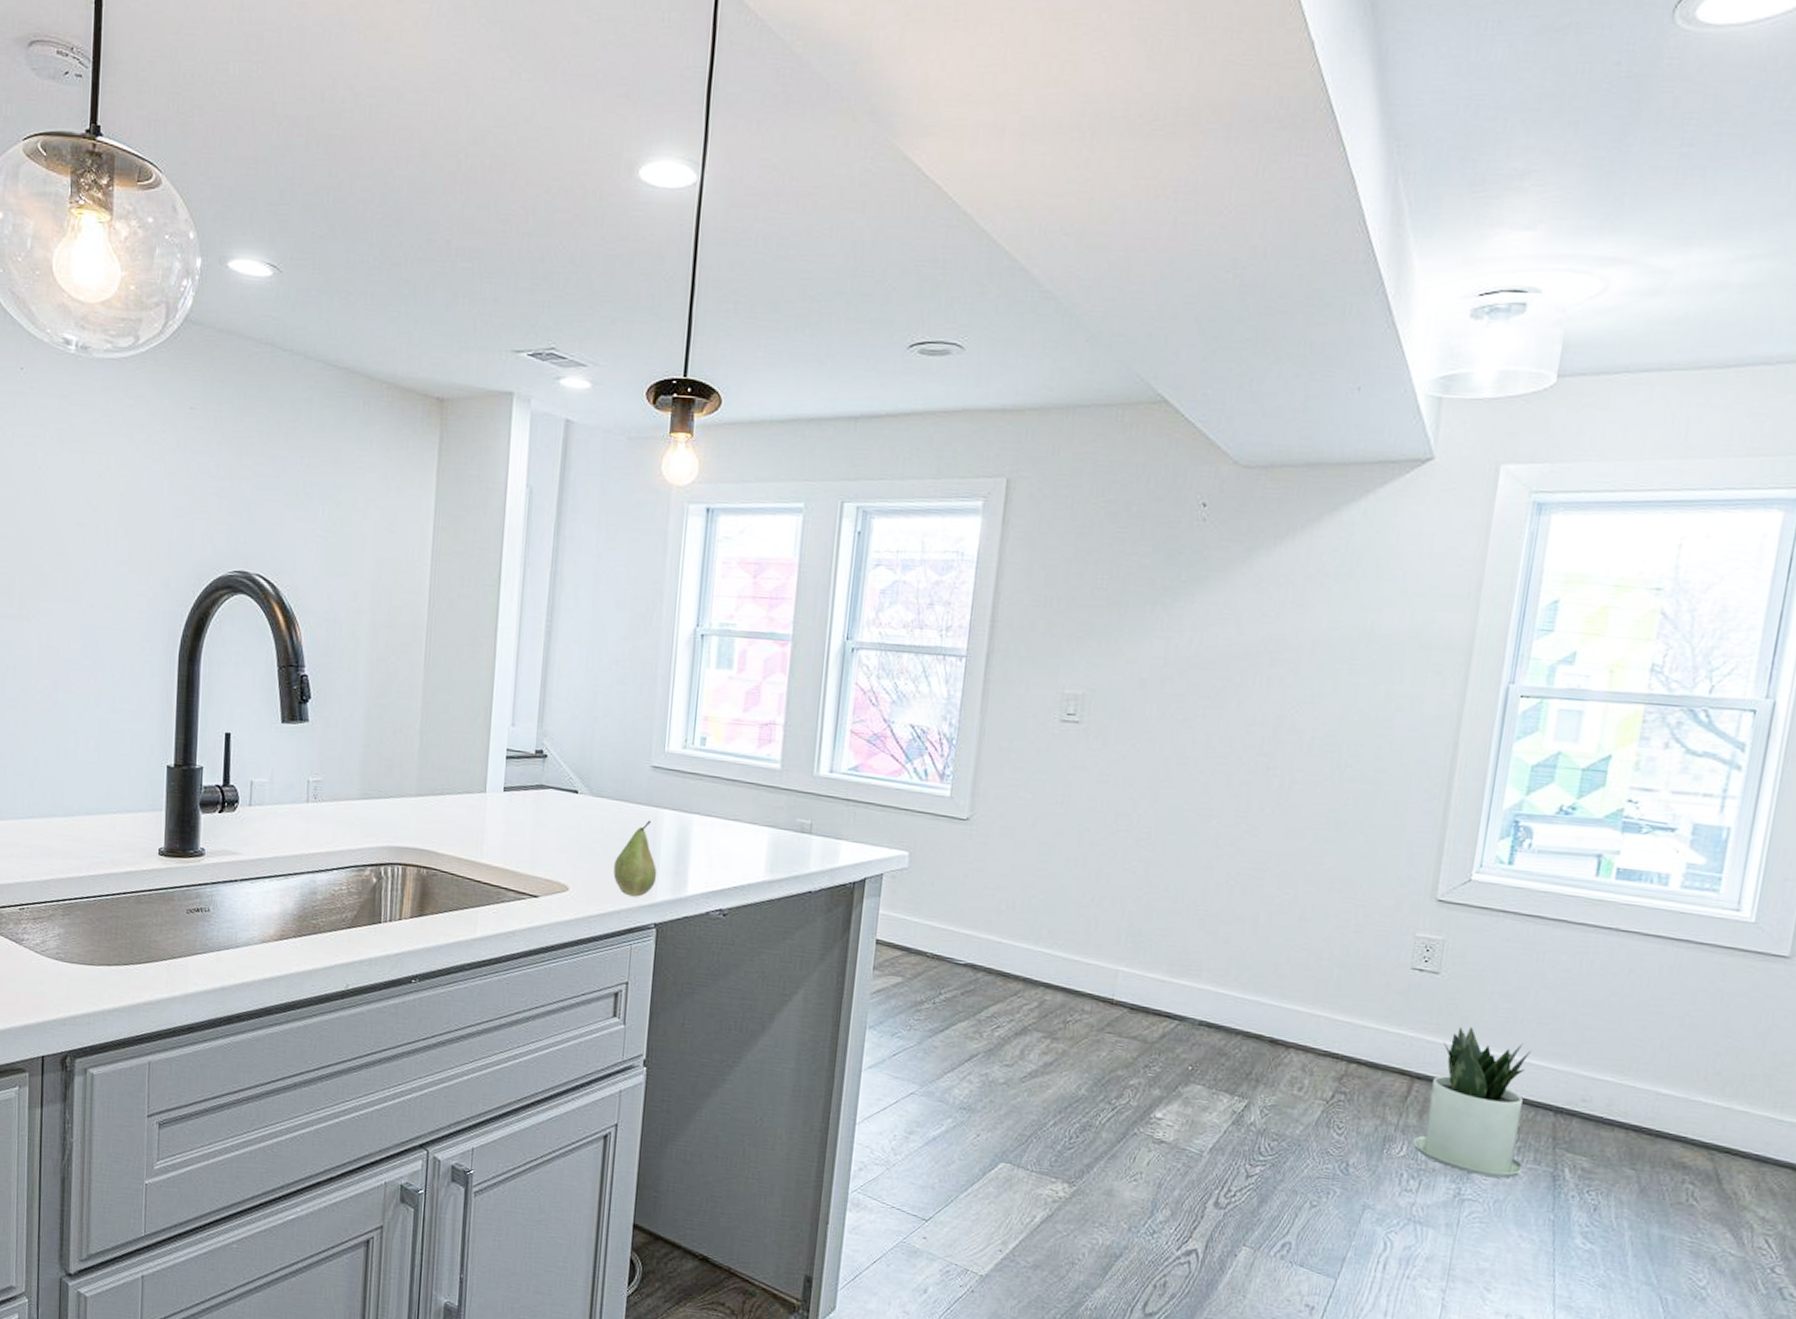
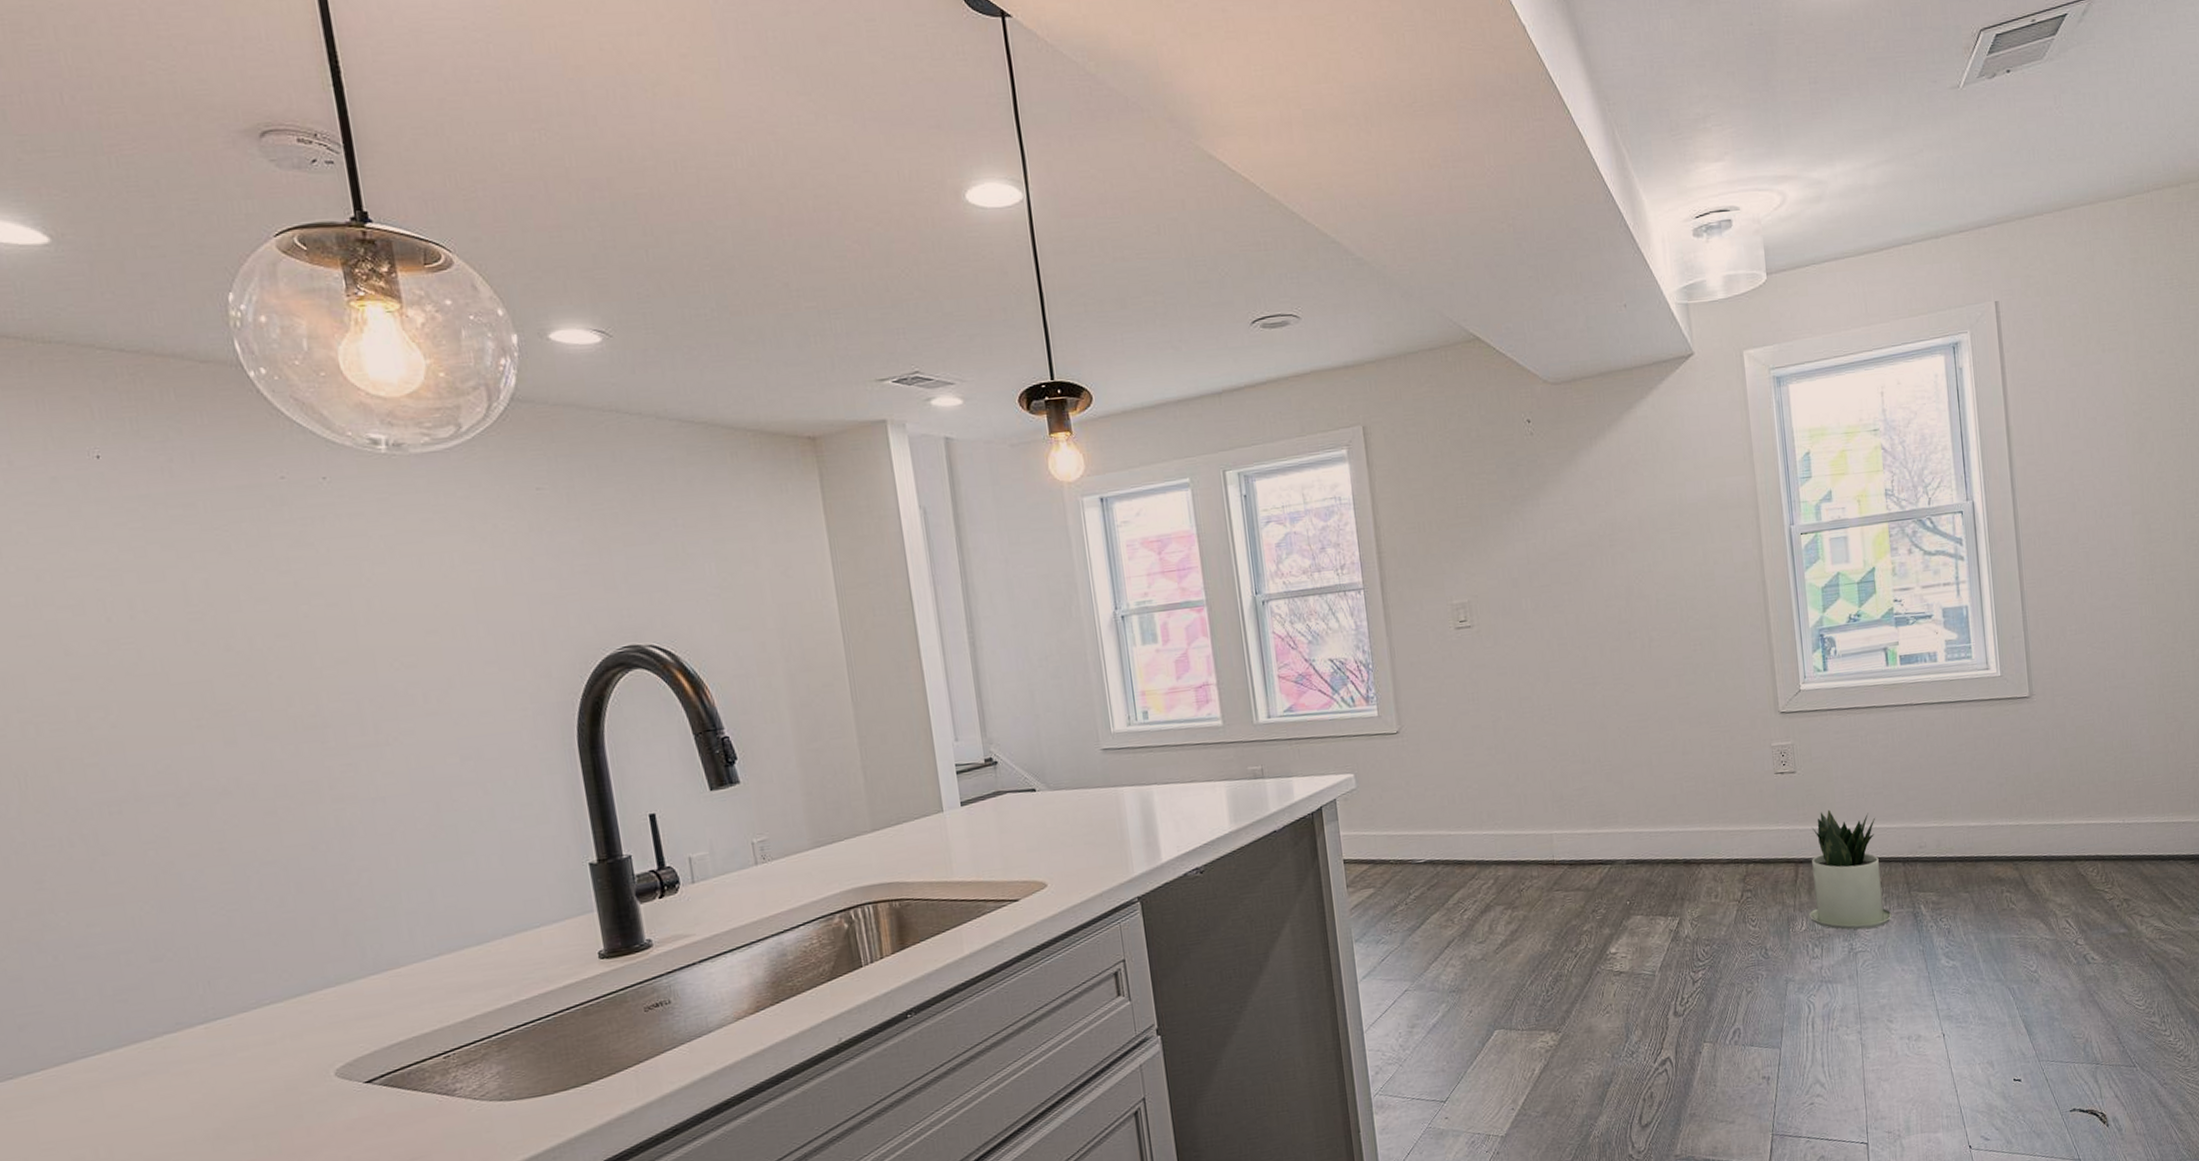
fruit: present [613,820,657,897] -> none [1086,800,1130,878]

